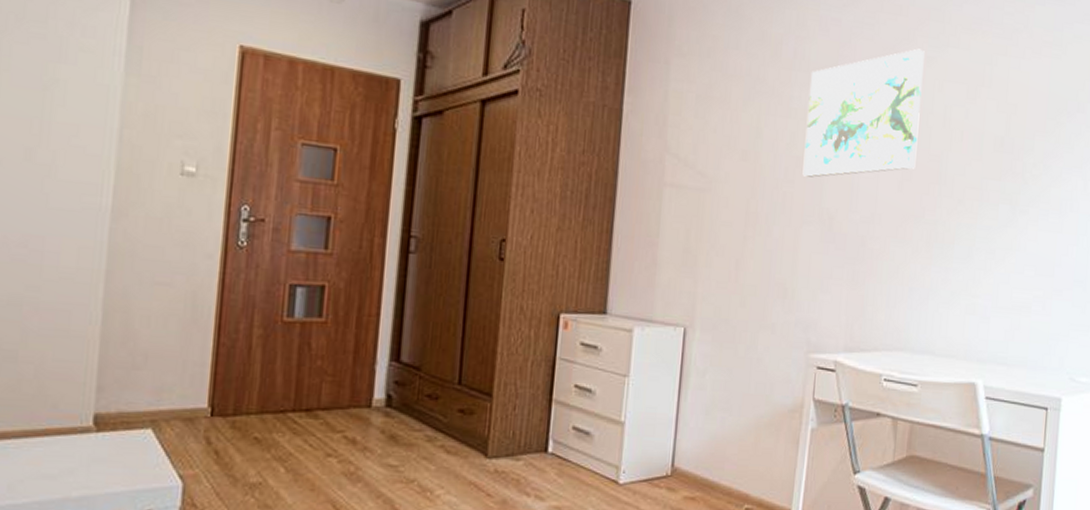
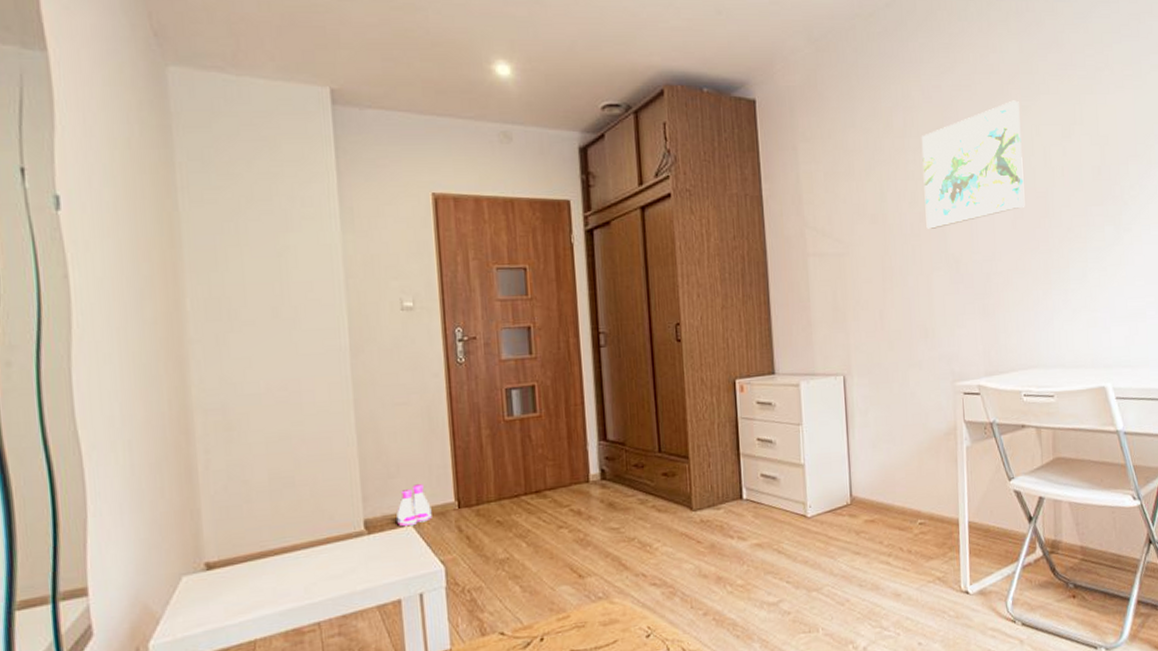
boots: none [134,381,179,430] -> present [396,484,432,527]

